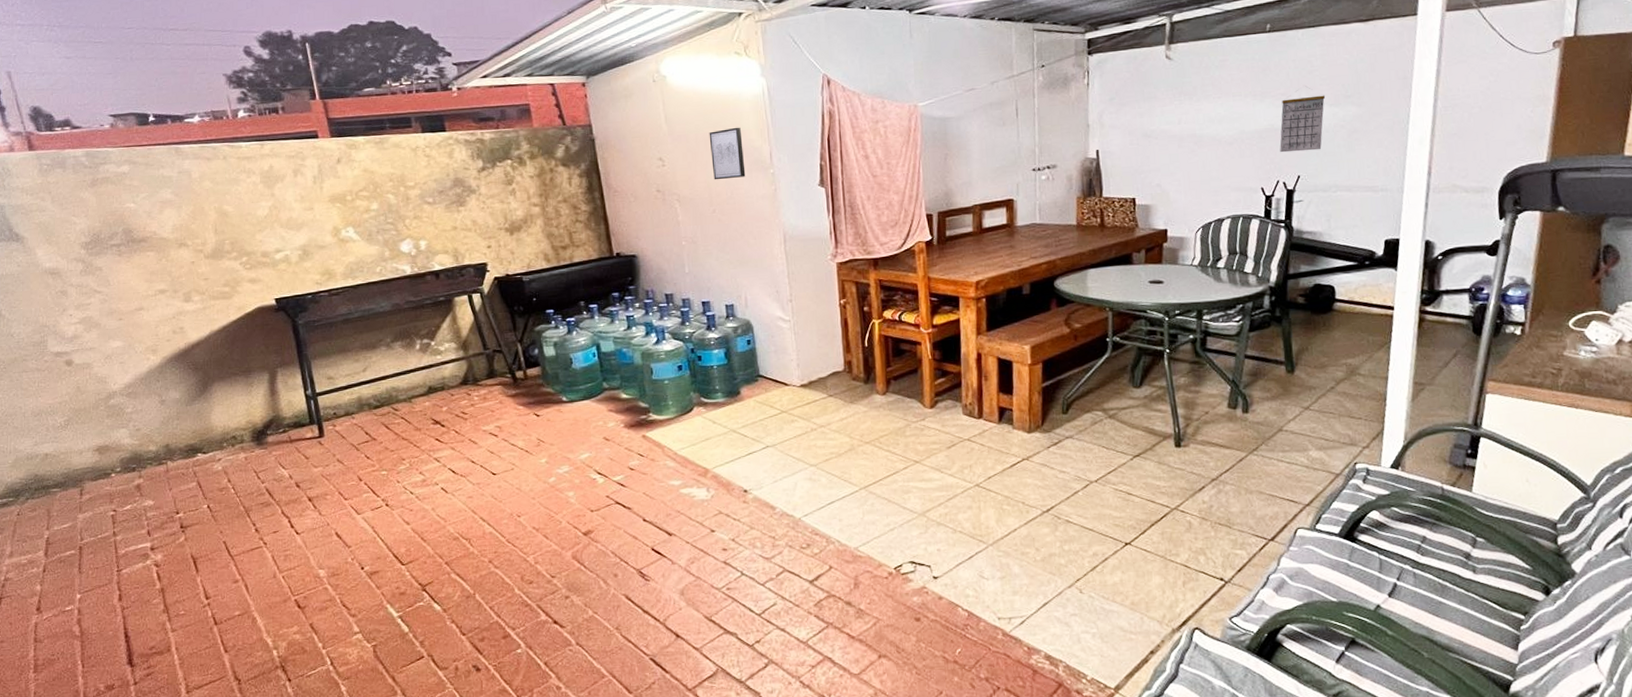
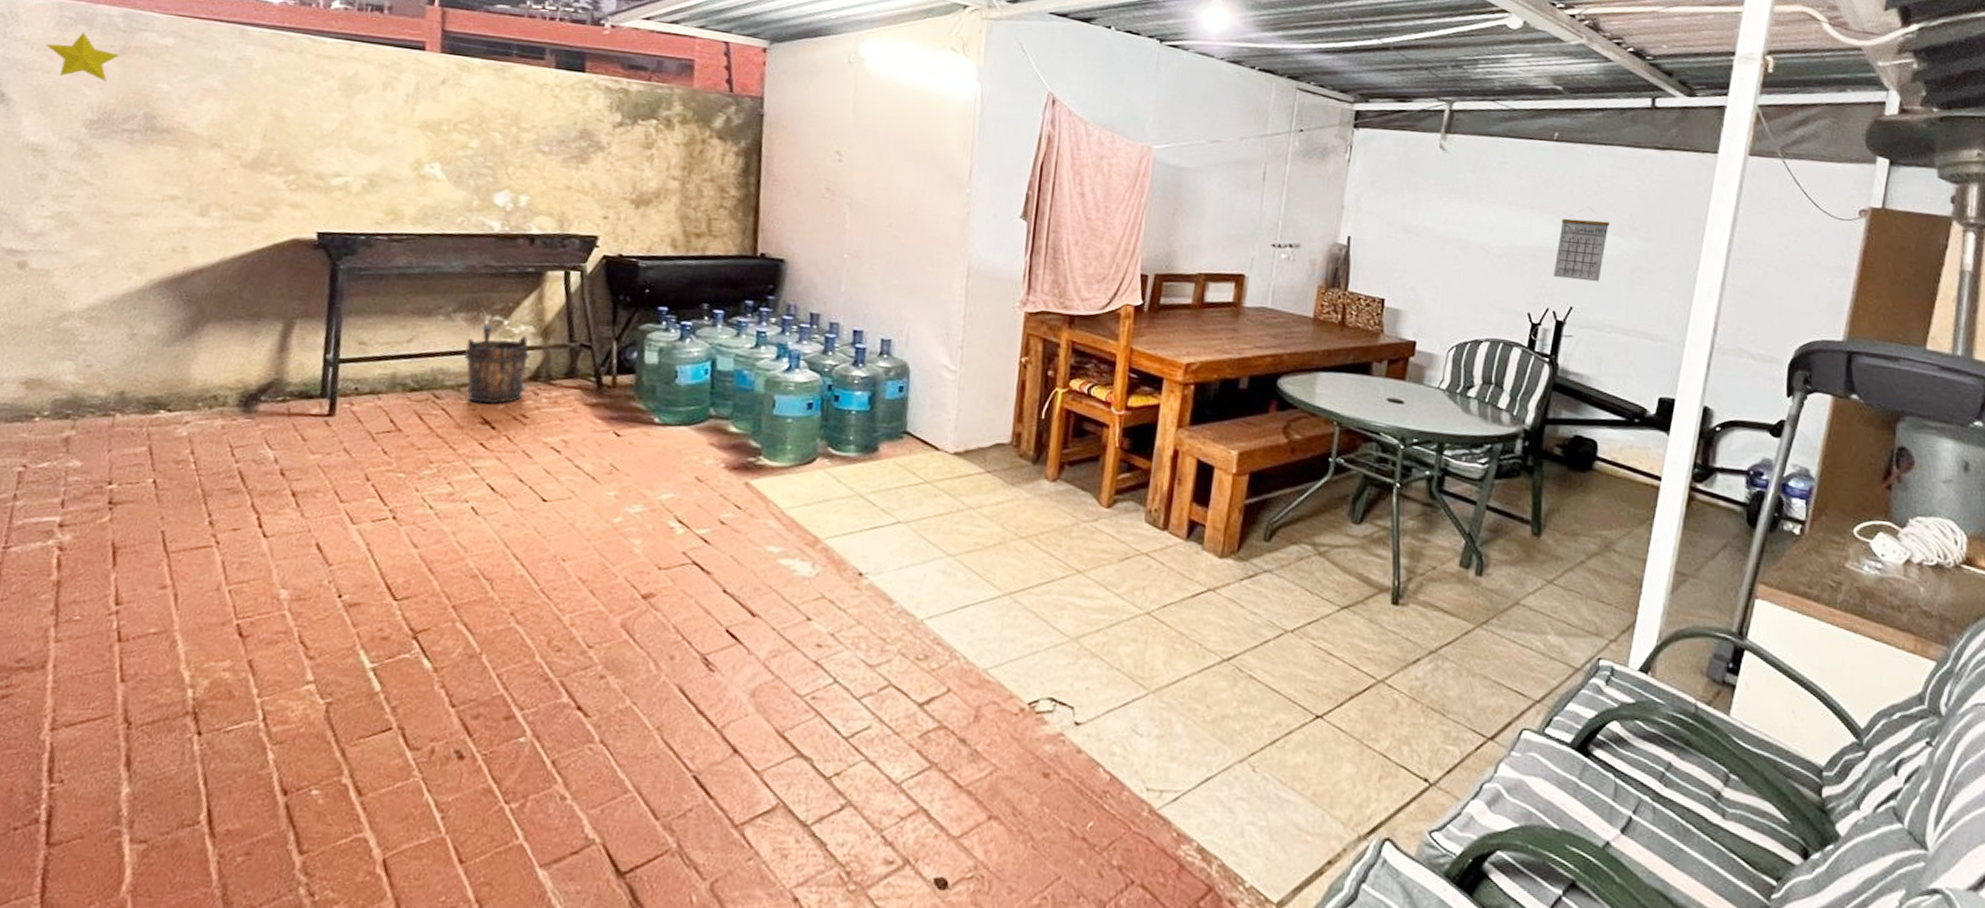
decorative star: none [36,174,92,212] -> present [46,33,119,82]
bucket: none [407,339,460,409] -> present [463,313,531,404]
wall art: present [709,127,746,180] -> none [897,132,941,192]

